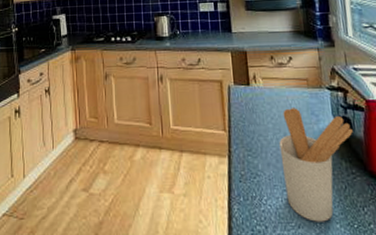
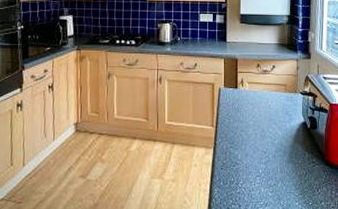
utensil holder: present [279,108,353,222] -> none [257,108,317,201]

